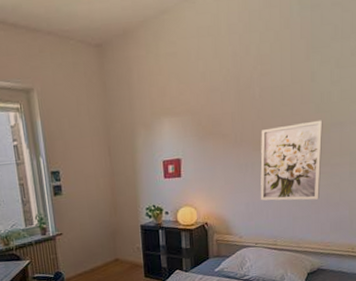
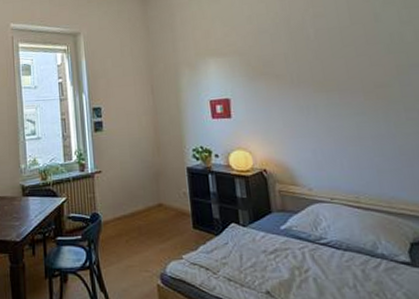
wall art: present [260,120,323,201] -> none [322,61,410,151]

